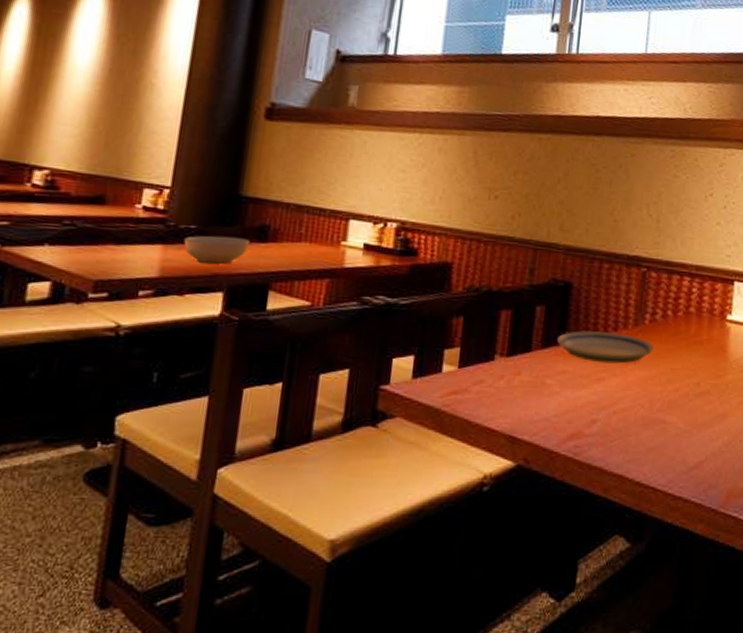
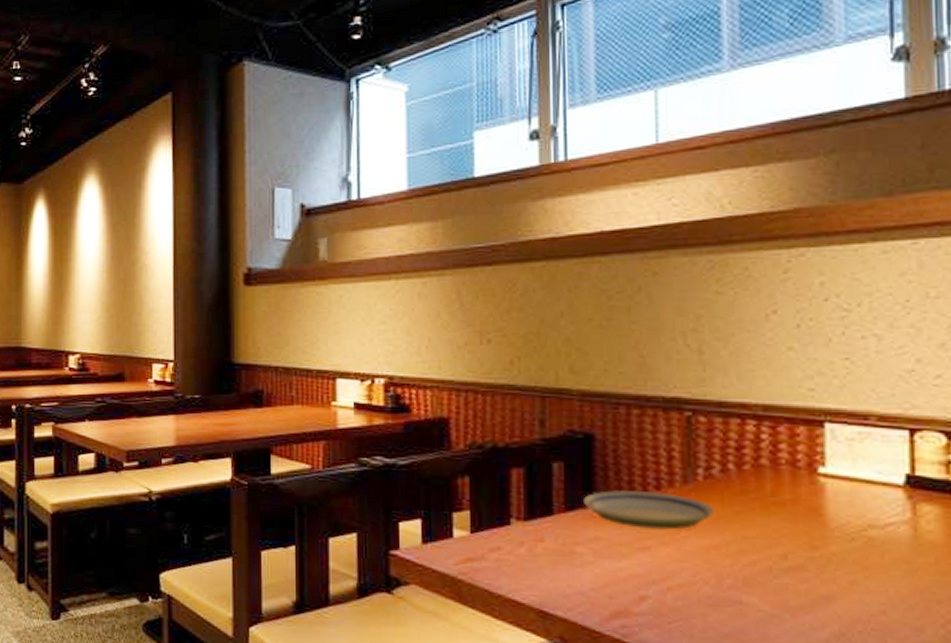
bowl: present [184,235,251,264] -> none [191,403,248,430]

